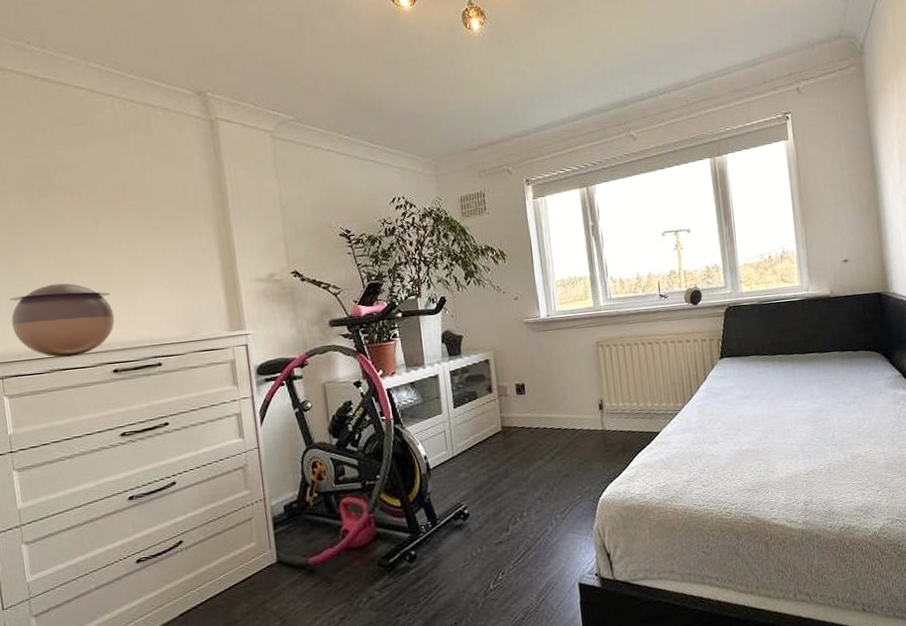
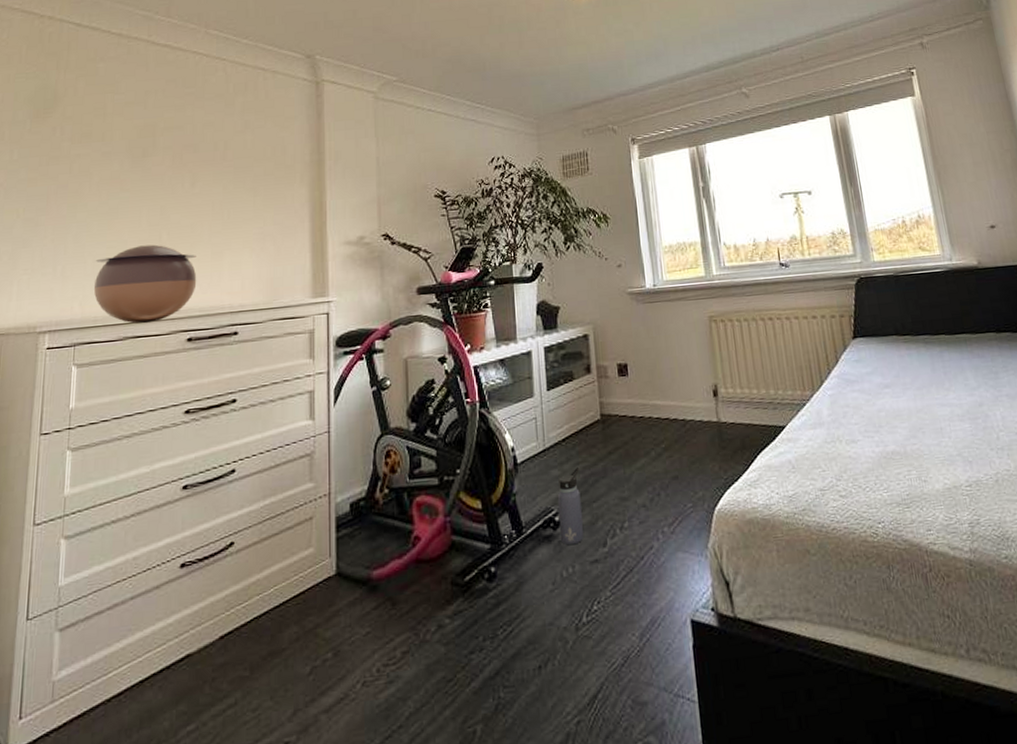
water bottle: none [465,469,489,532] -> present [557,466,583,546]
alarm clock: present [683,283,702,306] -> none [807,250,829,277]

